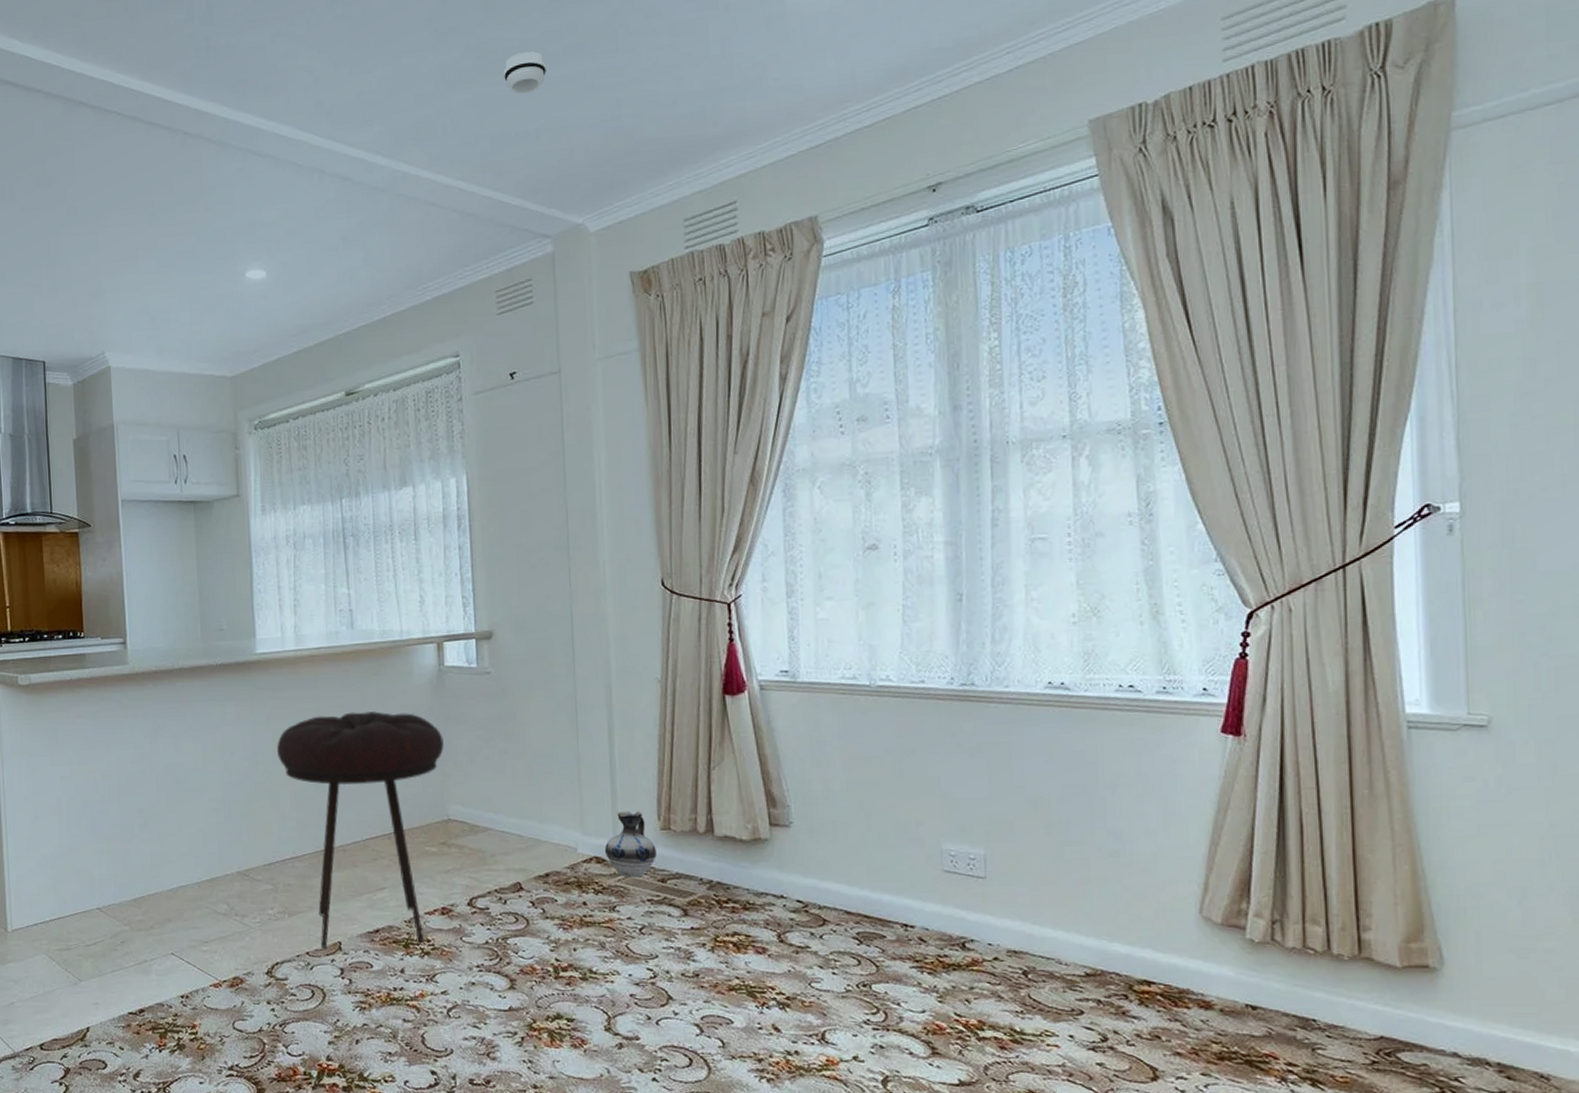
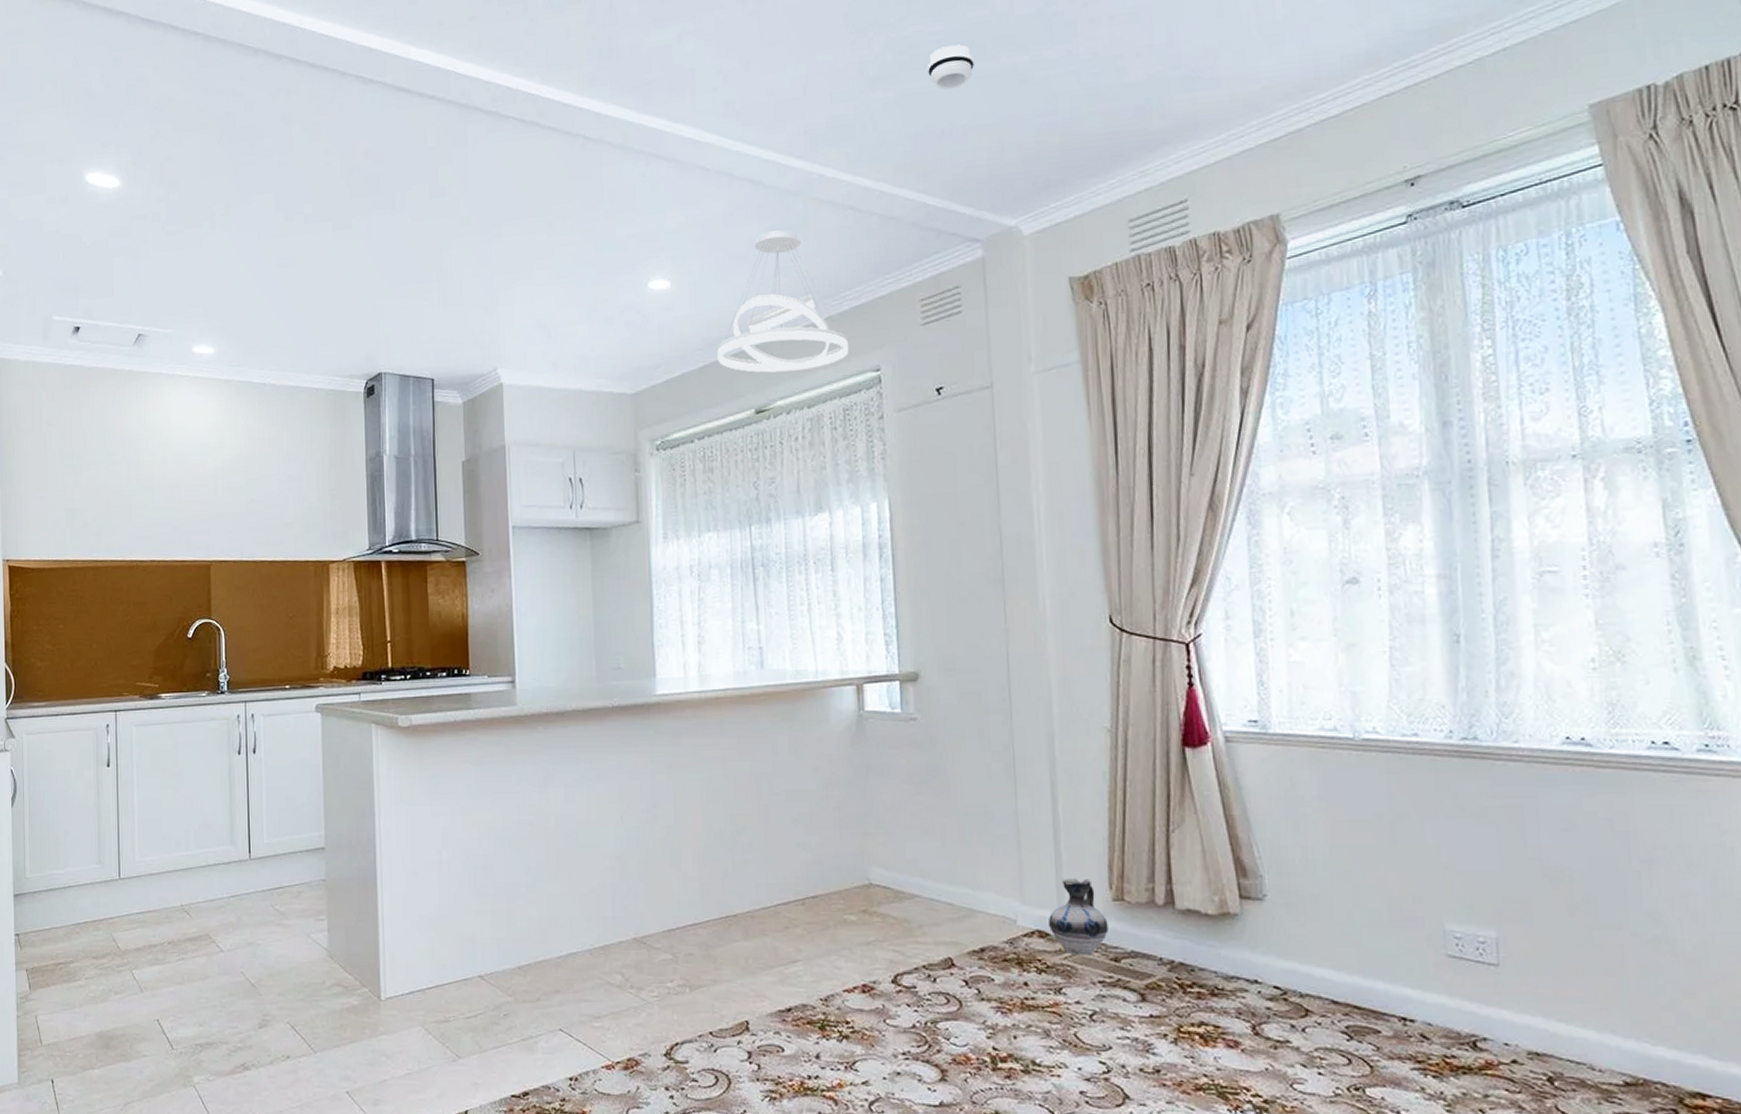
stool: present [277,711,444,949] -> none [678,761,864,1029]
pendant light: none [310,224,431,358] -> present [717,230,849,373]

